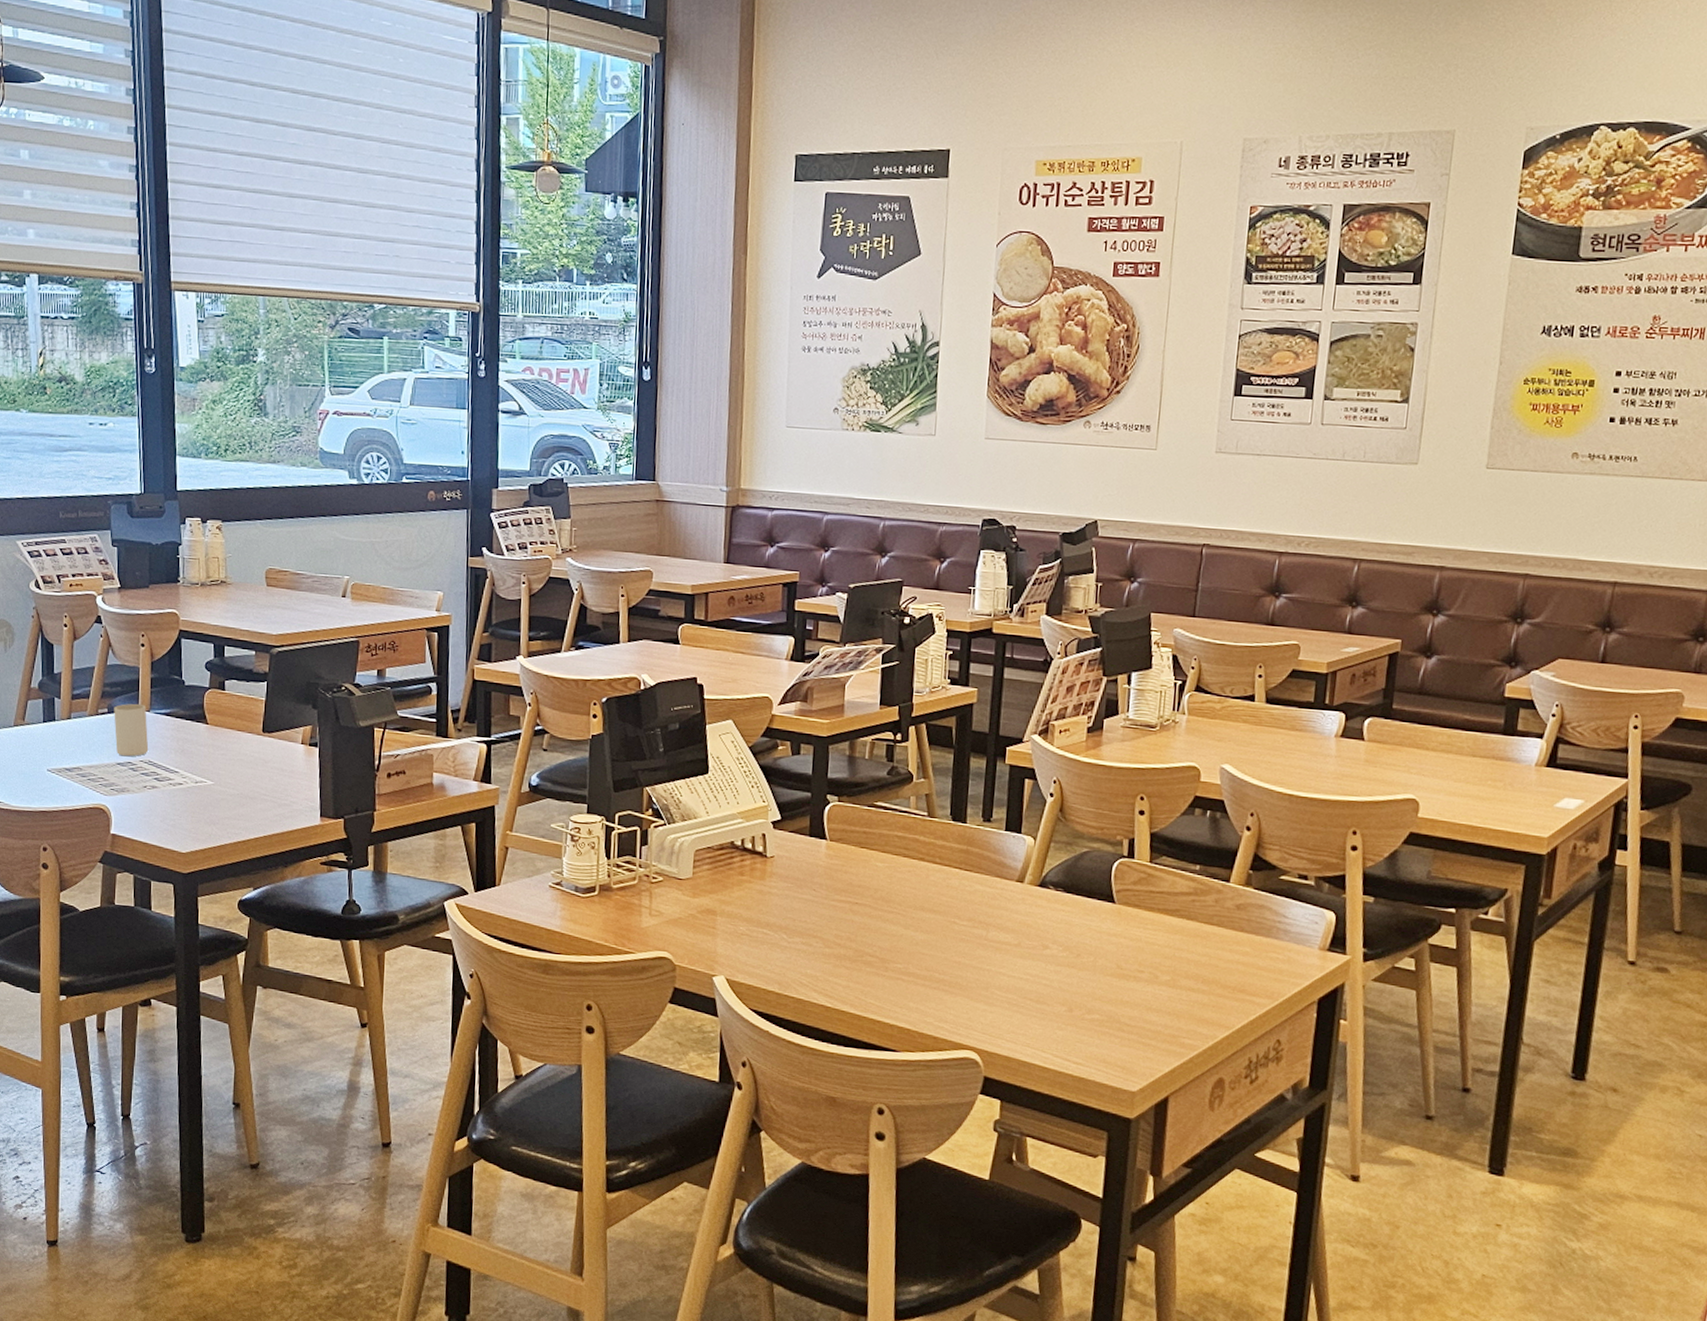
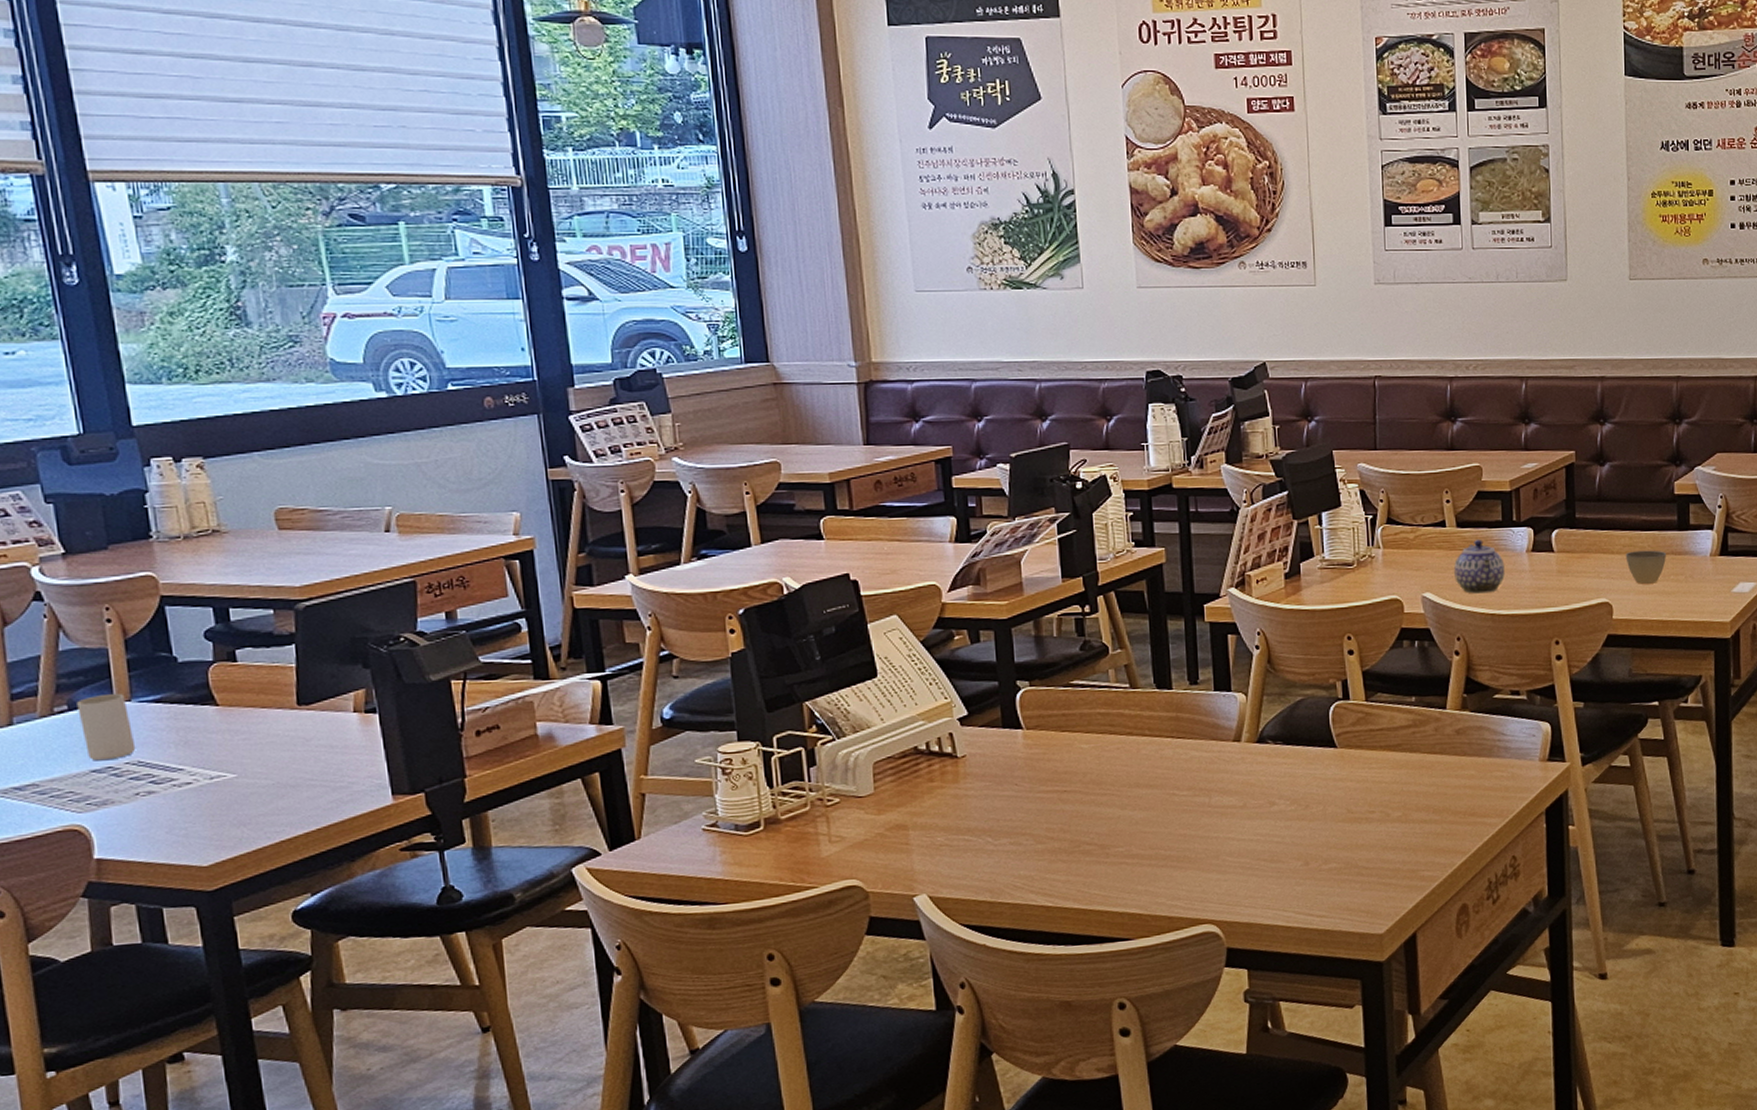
teapot: none [1255,717,1310,773] -> present [1453,539,1505,594]
cup: none [1440,750,1486,787] -> present [1625,550,1666,584]

